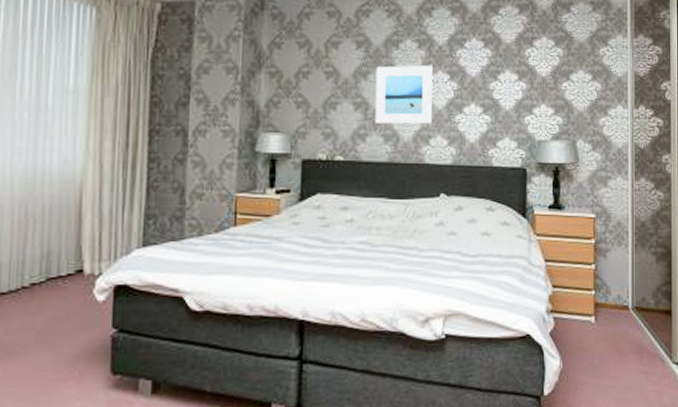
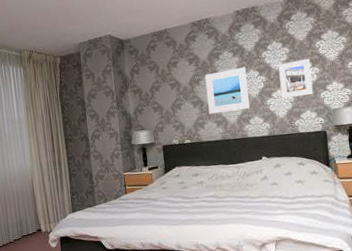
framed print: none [475,68,517,118] -> present [278,58,314,98]

